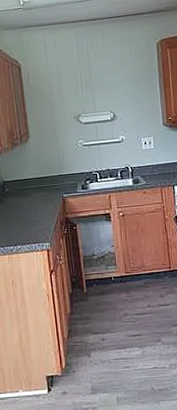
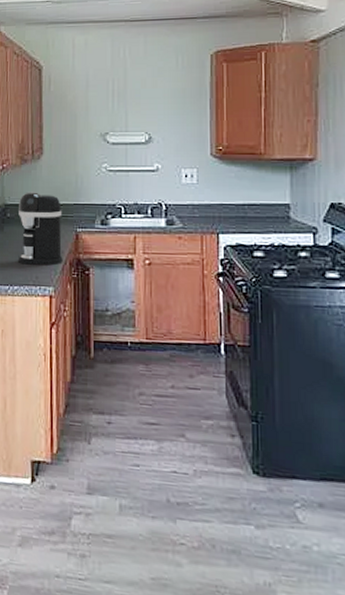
coffee maker: none [14,169,55,228] -> present [19,192,63,266]

